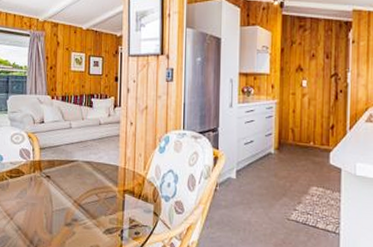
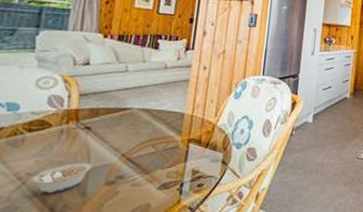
legume: none [10,205,55,229] -> present [23,163,93,194]

